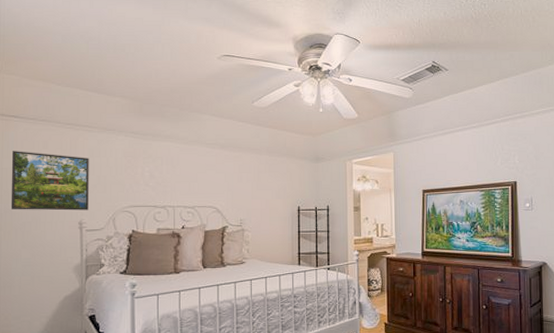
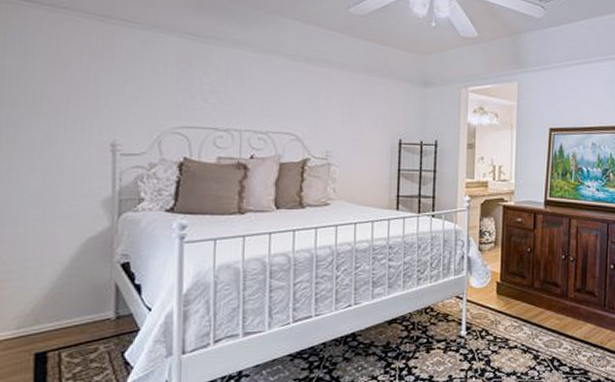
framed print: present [10,151,89,211] -> none [15,45,128,129]

